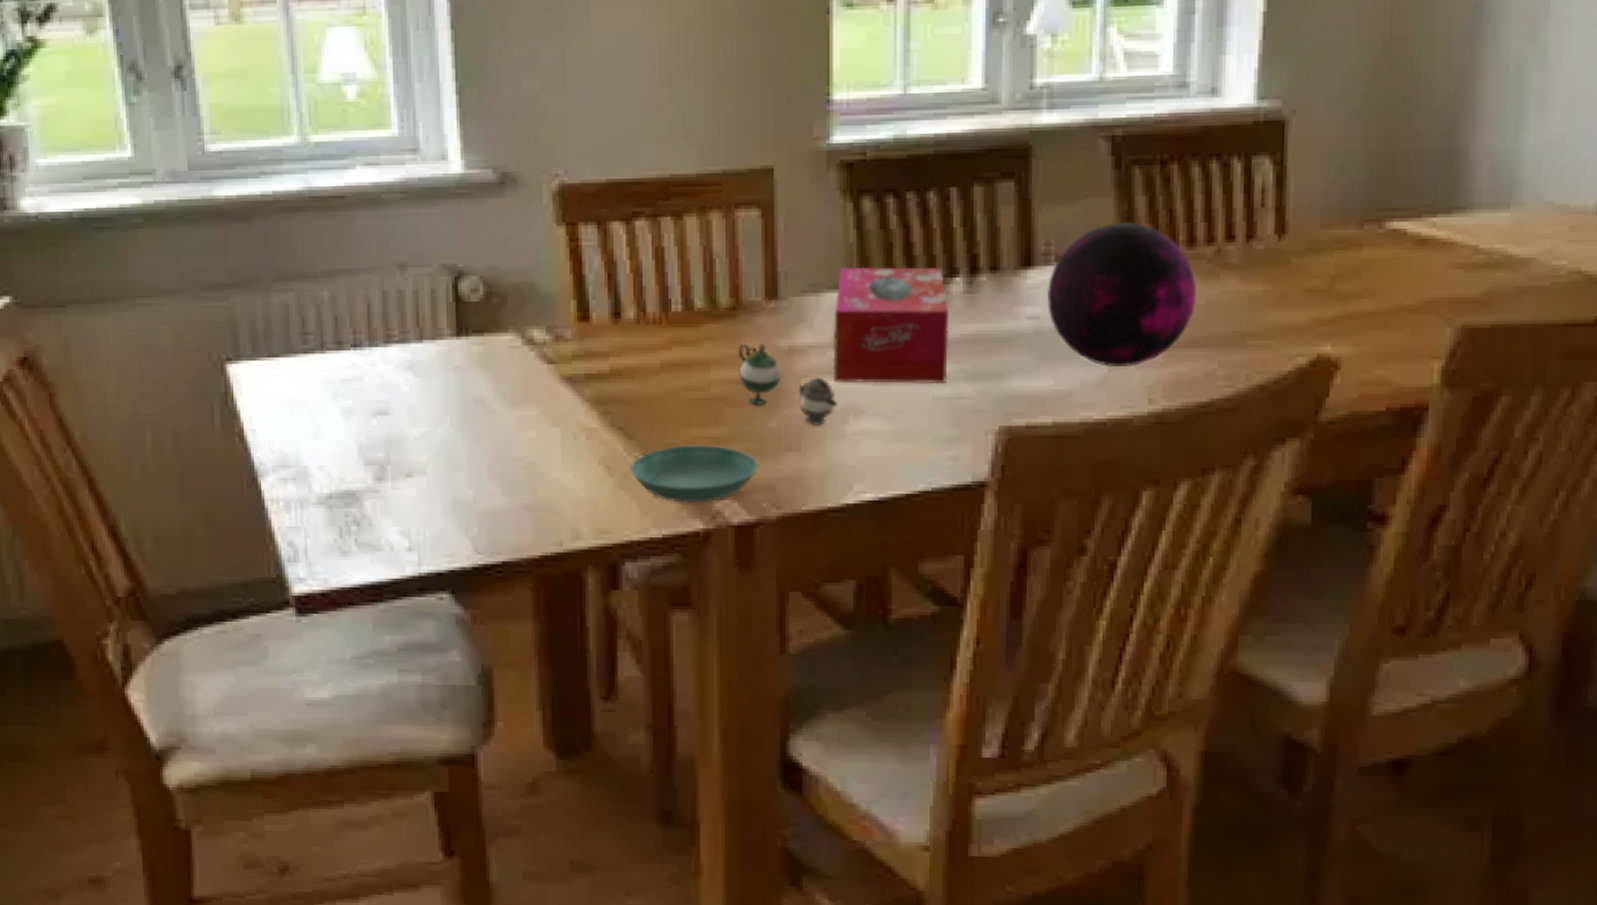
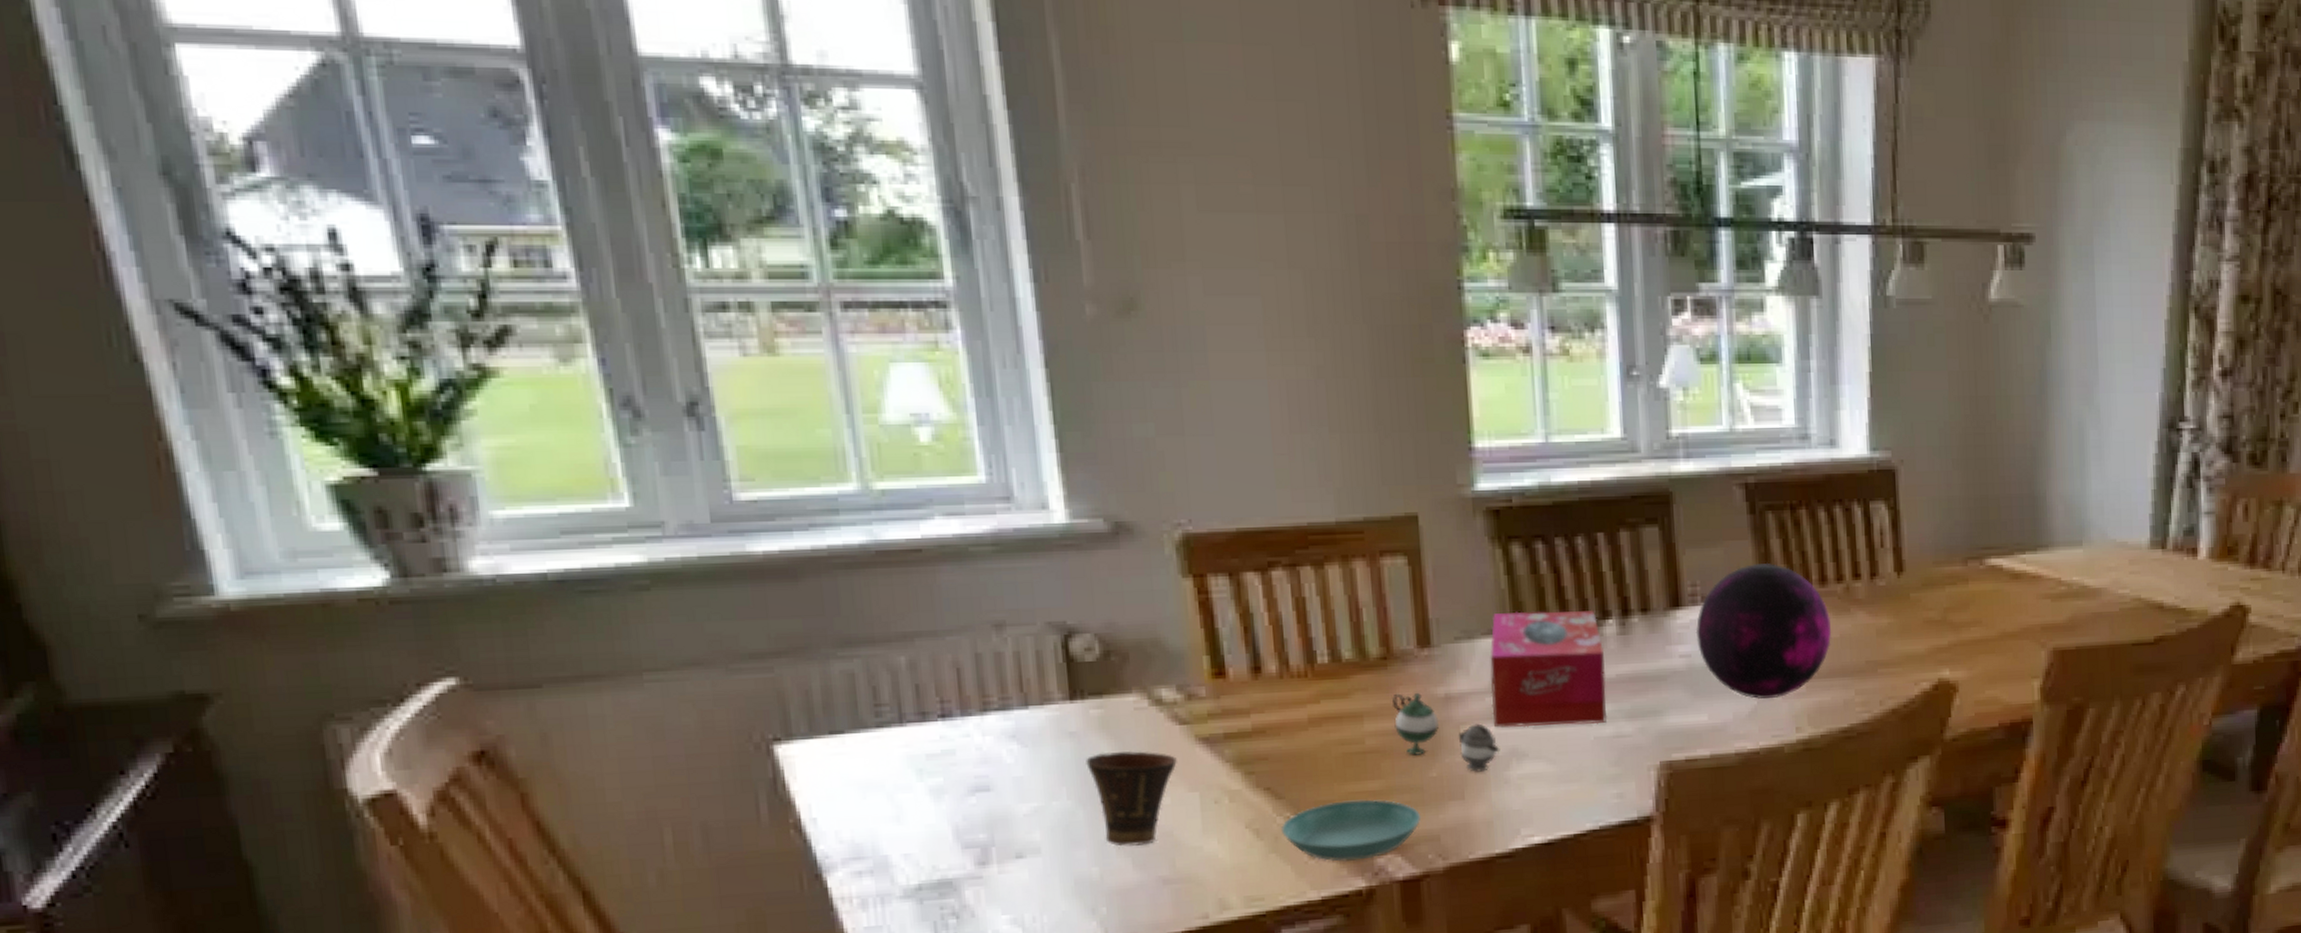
cup: none [467,385,543,473] -> present [1086,750,1177,847]

